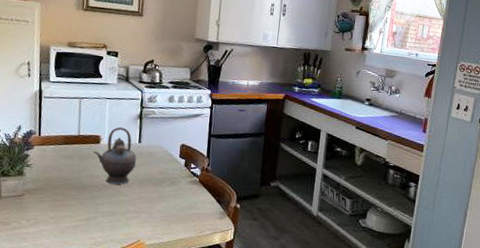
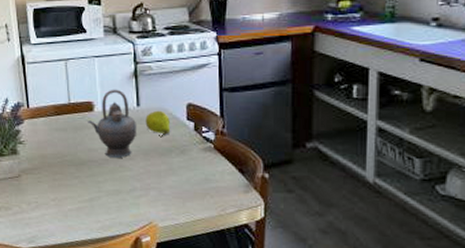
fruit: none [144,147,165,170] -> present [145,110,170,138]

